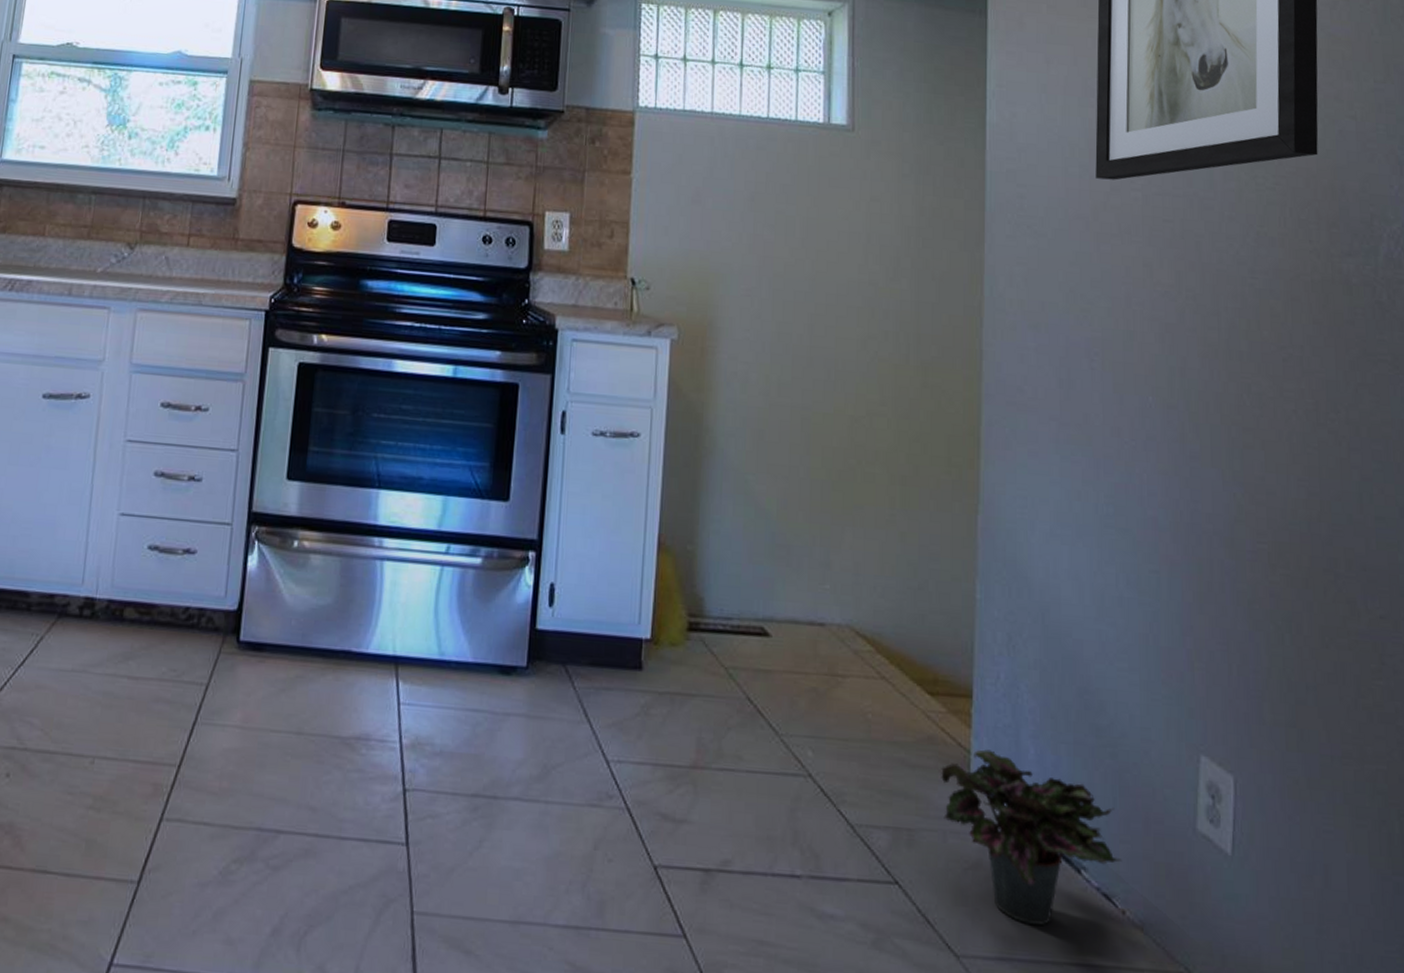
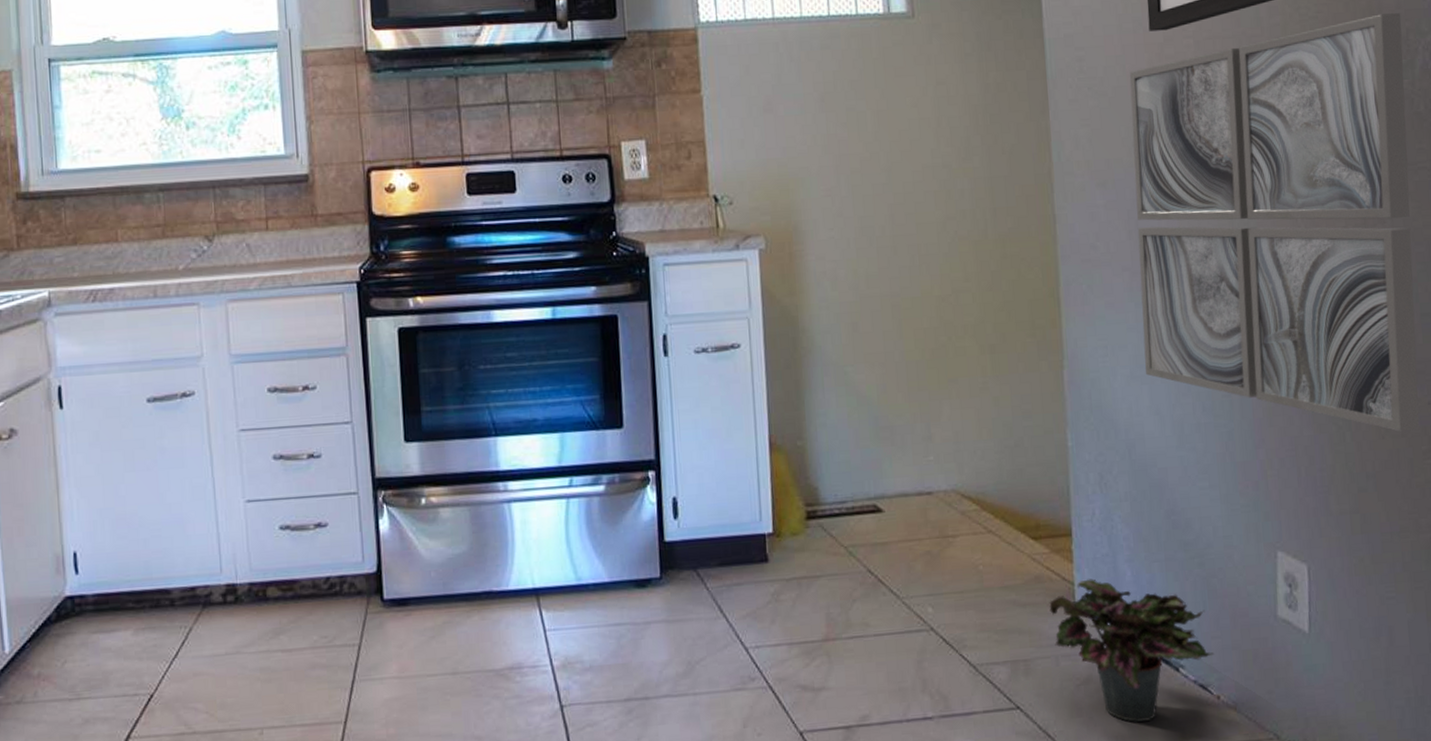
wall art: none [1066,195,1370,645] -> present [1129,13,1420,432]

